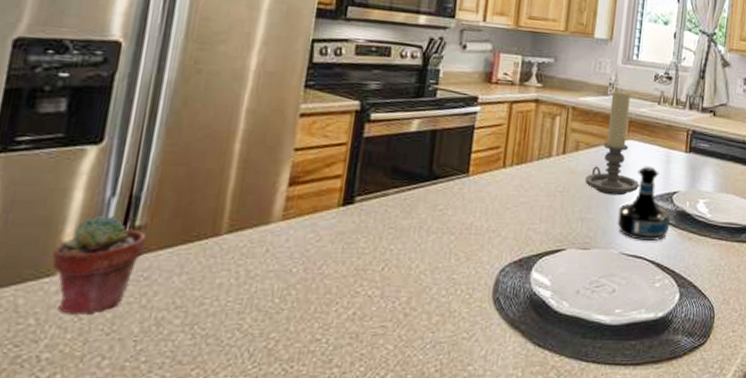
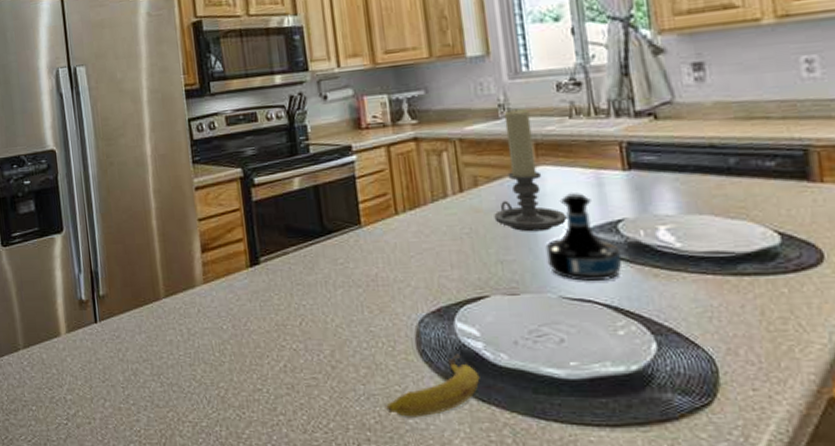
potted succulent: present [52,215,147,316] -> none [54,288,111,367]
banana: none [449,302,542,364] -> present [386,354,480,418]

